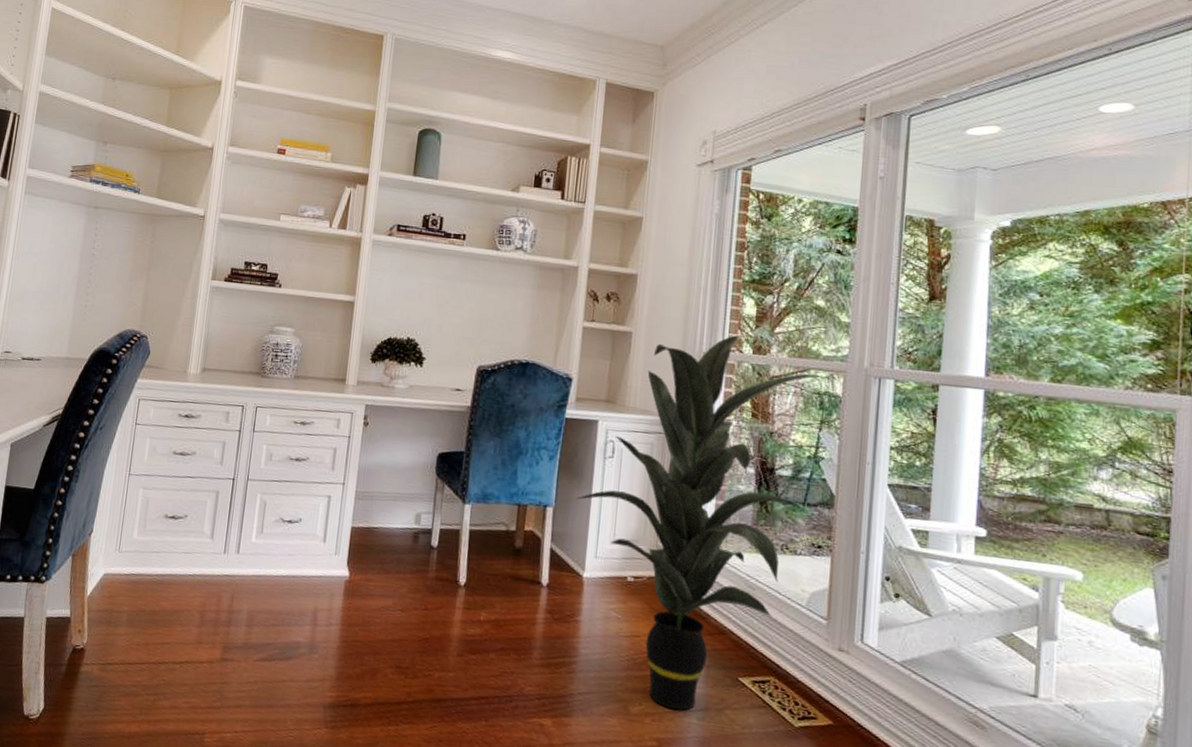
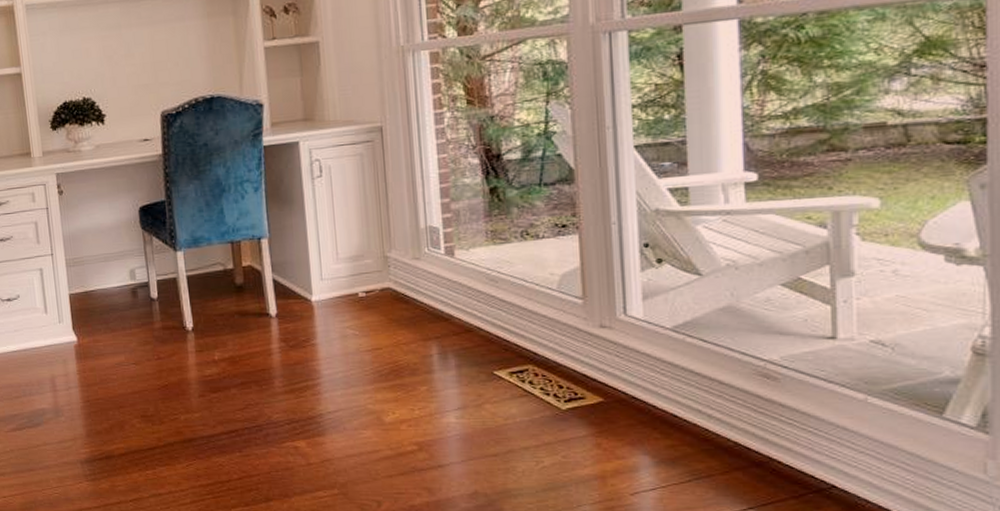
indoor plant: present [576,335,829,710] -> none [290,18,550,412]

